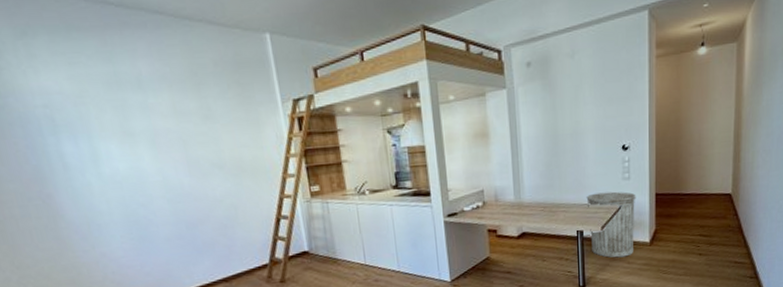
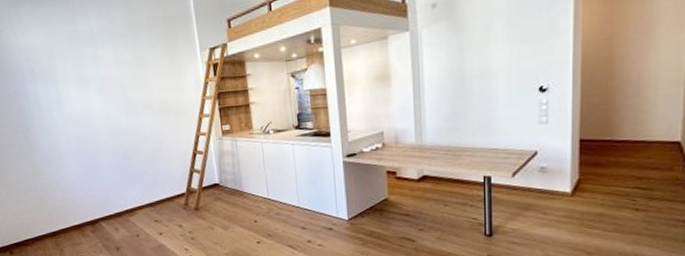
trash can: present [586,191,636,258] -> none [495,136,555,207]

